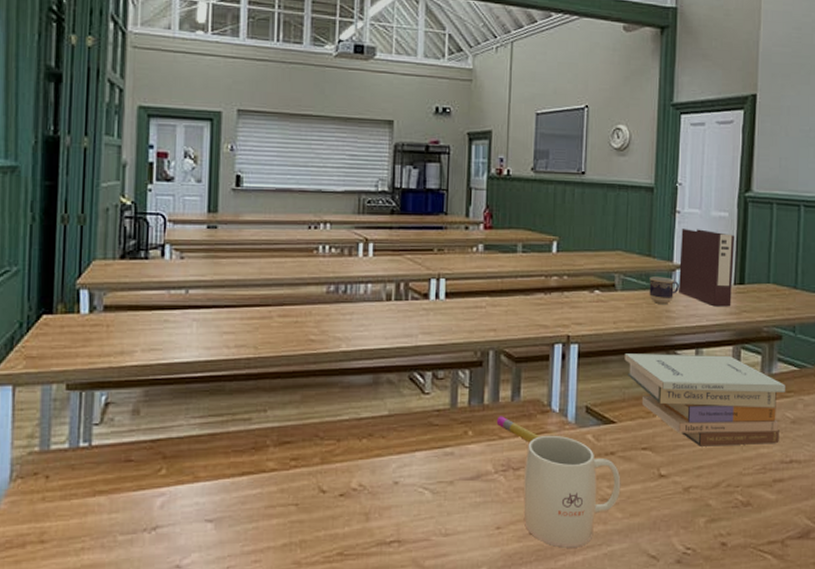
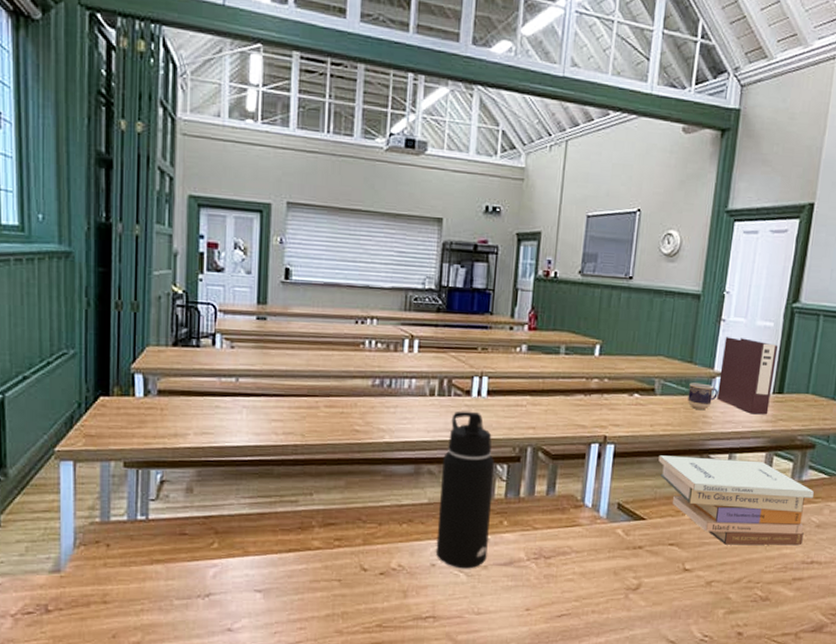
water bottle: none [398,315,457,485] -> present [435,411,495,569]
pencil: present [496,416,540,443] -> none [531,508,572,535]
mug: present [523,435,621,548] -> none [552,528,647,630]

